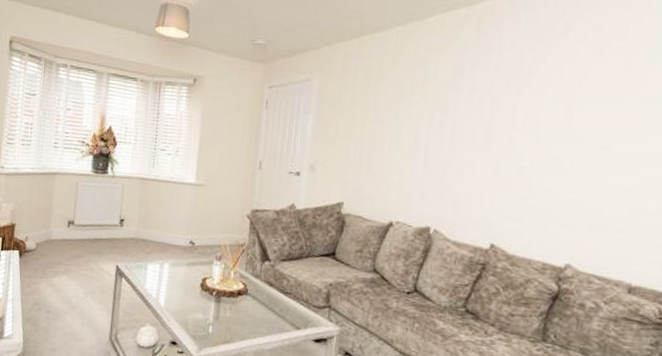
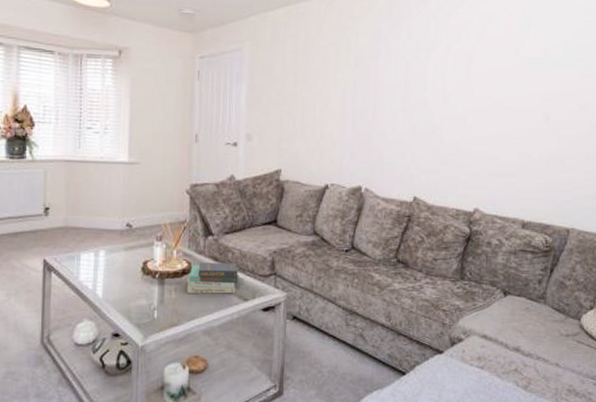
books: none [240,285,293,321] -> present [186,262,238,294]

